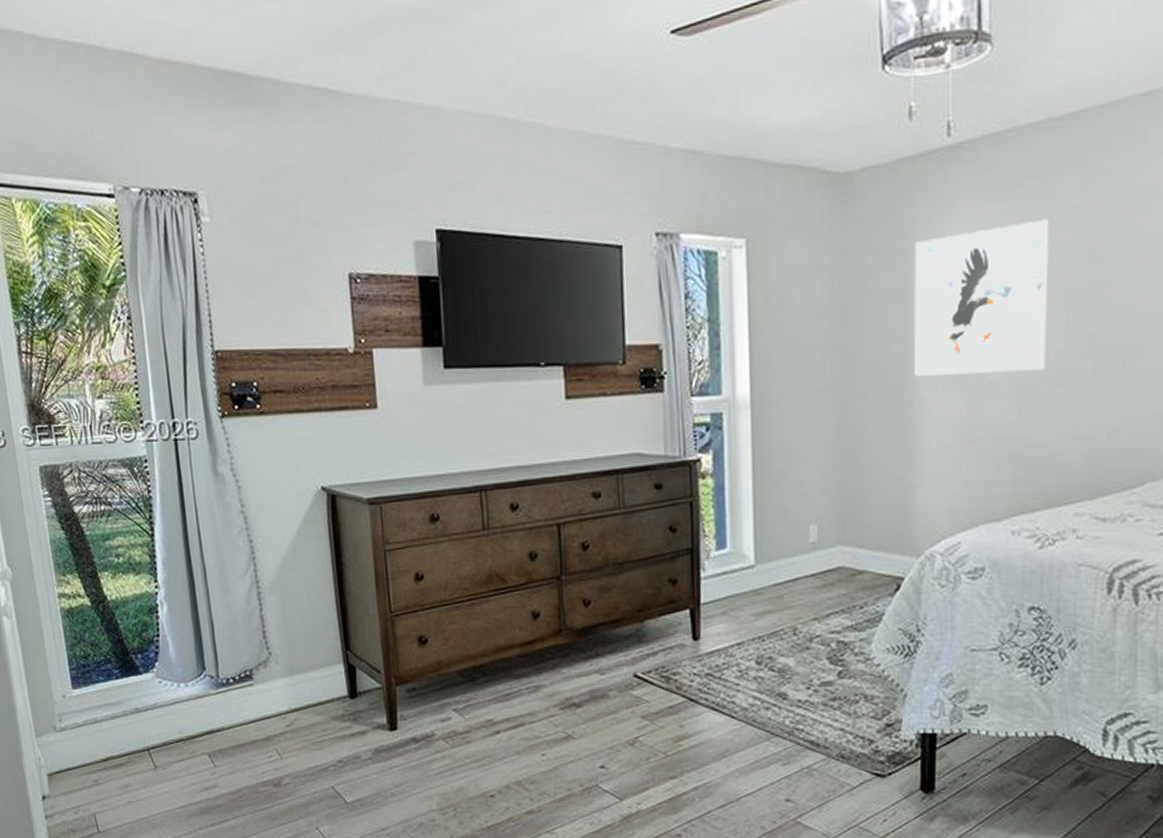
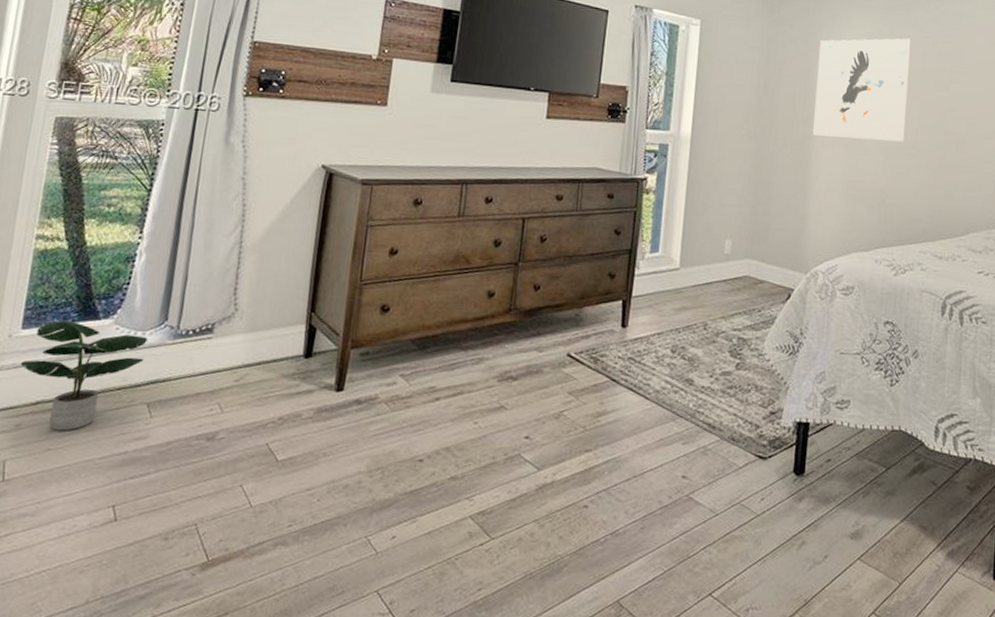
potted plant: none [81,678,194,784] -> present [20,320,148,431]

